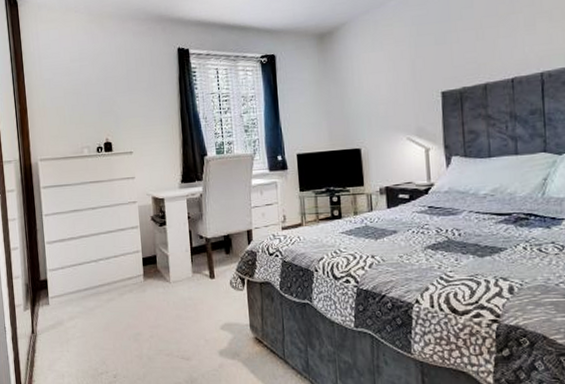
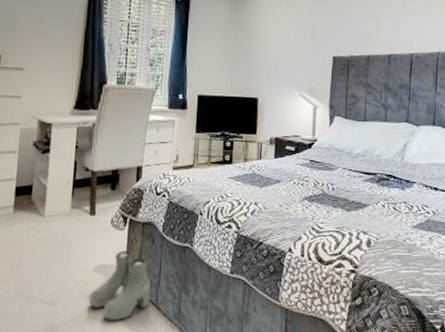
boots: none [221,309,278,373] -> present [89,250,151,320]

